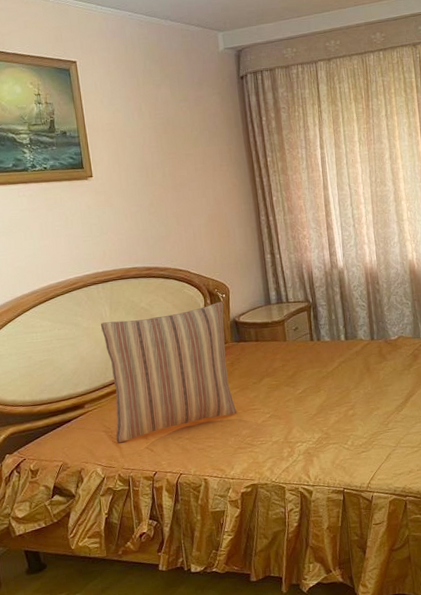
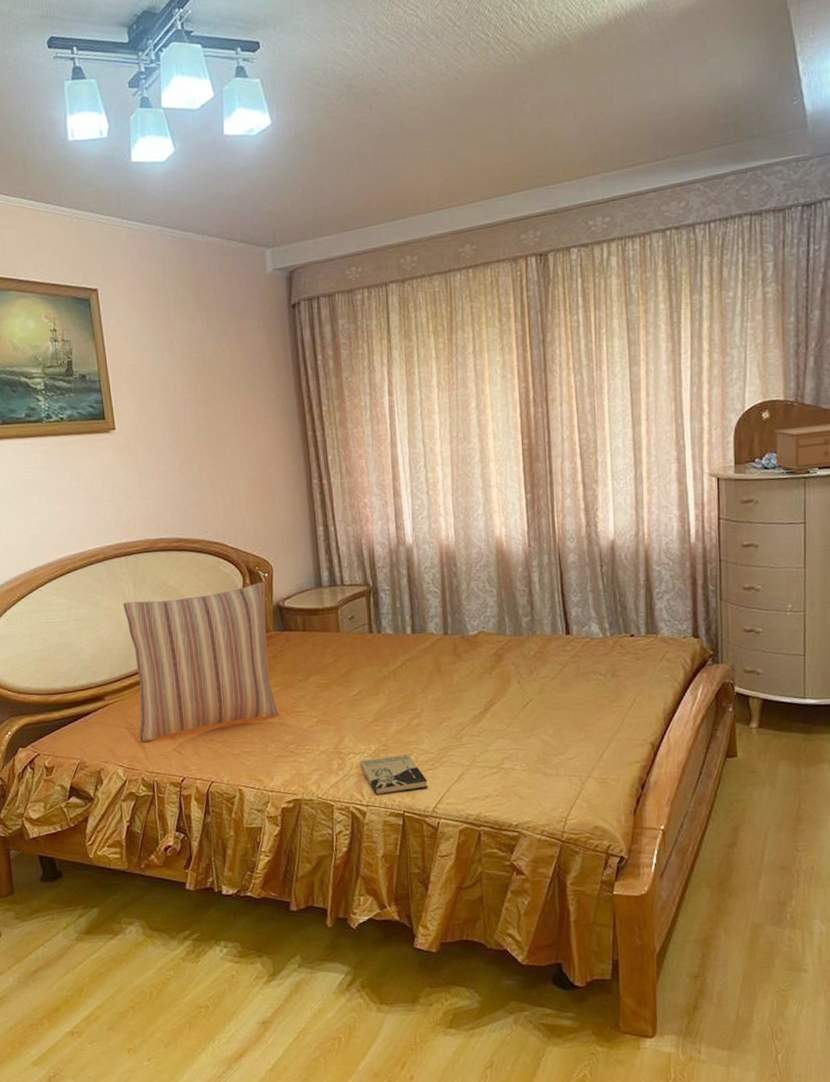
book: none [306,440,363,476] -> present [360,754,428,795]

